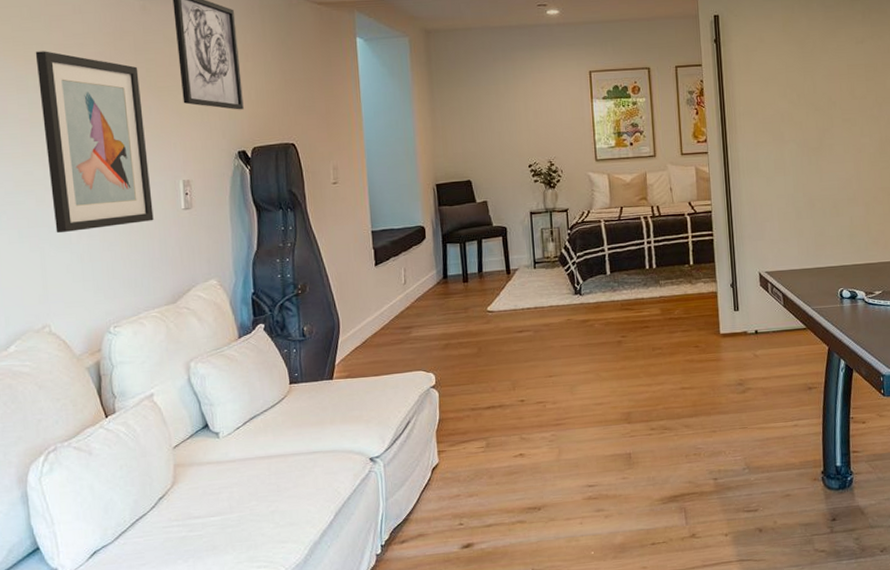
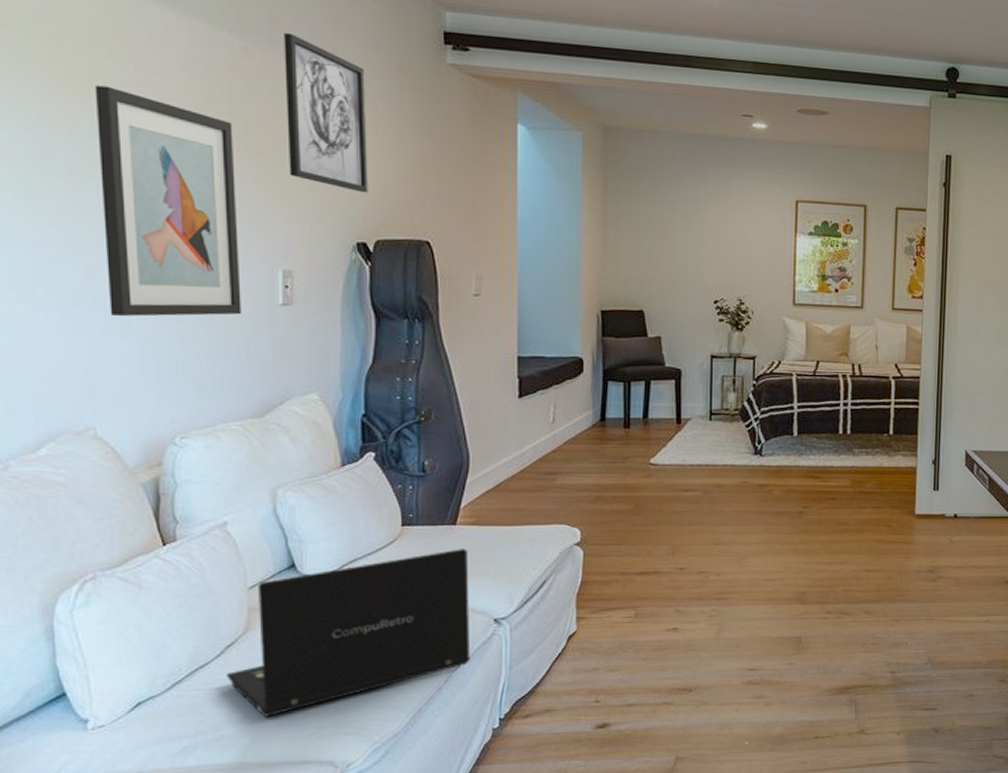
laptop: none [161,399,354,557] -> present [227,549,471,717]

